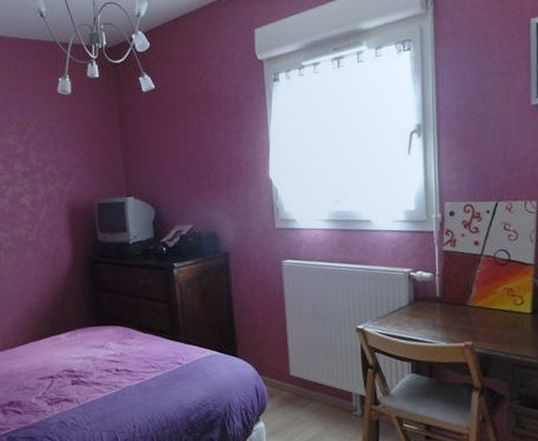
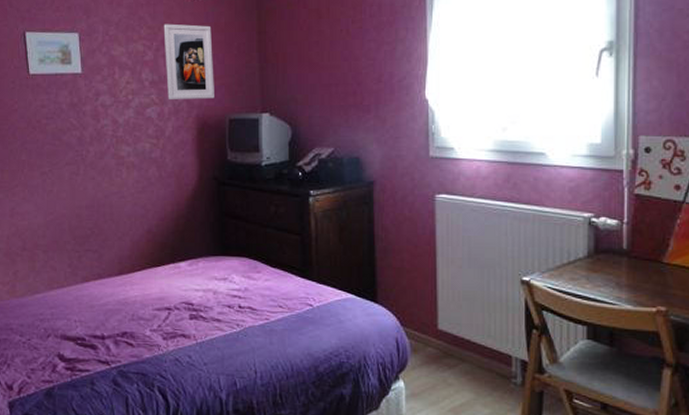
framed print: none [32,119,83,189] -> present [163,23,214,101]

